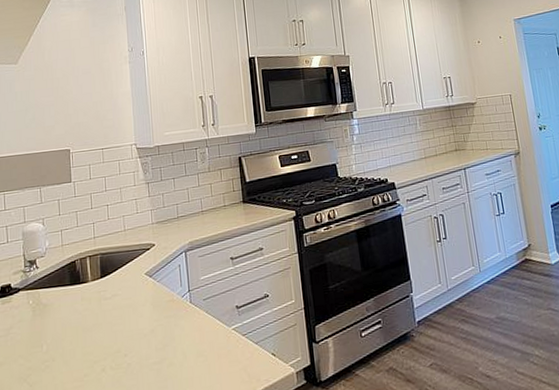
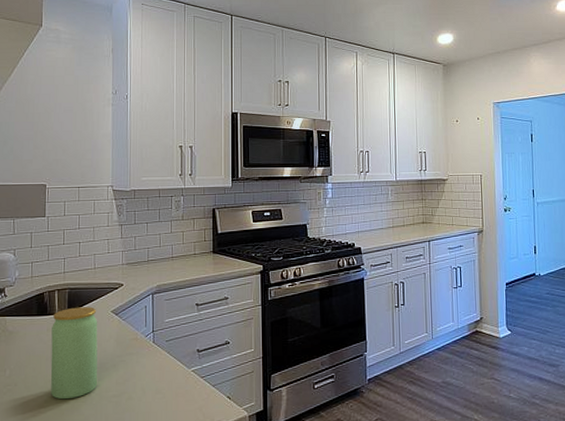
jar: none [86,271,136,372] -> present [50,307,98,400]

